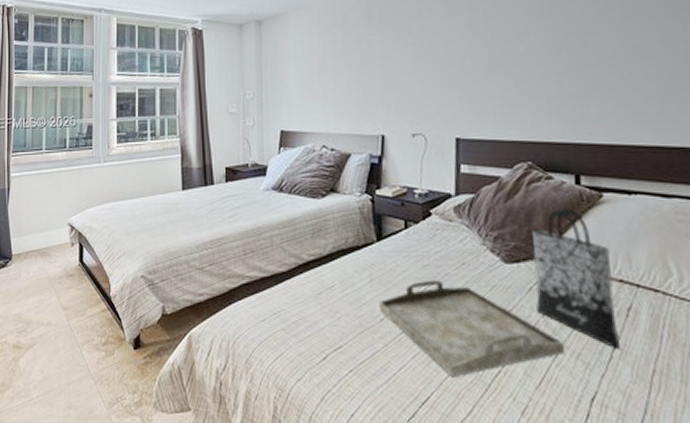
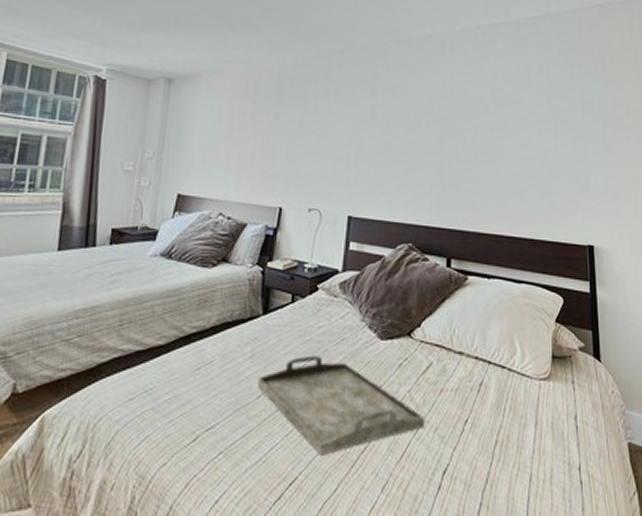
tote bag: present [532,209,619,348] -> none [404,289,470,421]

